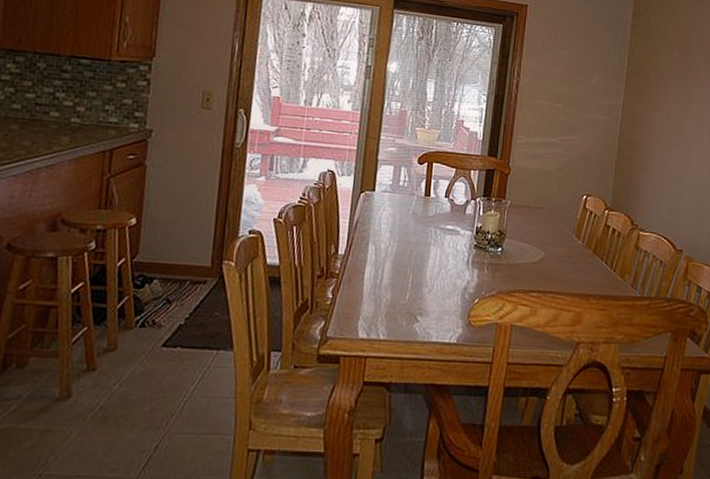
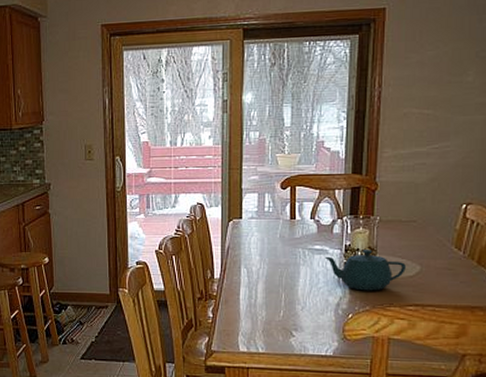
teapot: none [456,233,531,276] -> present [325,250,406,291]

